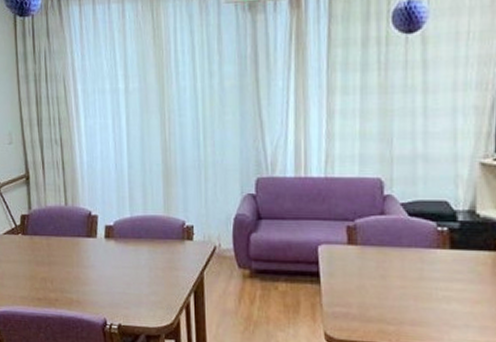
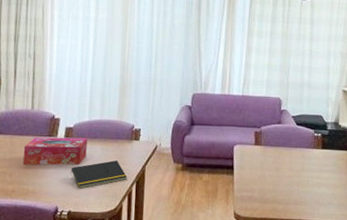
tissue box: none [62,237,132,271] -> present [22,137,88,166]
notepad: none [116,265,183,299] -> present [70,160,128,189]

